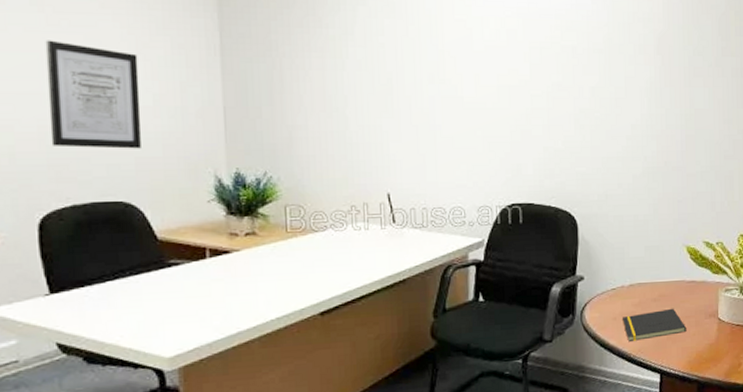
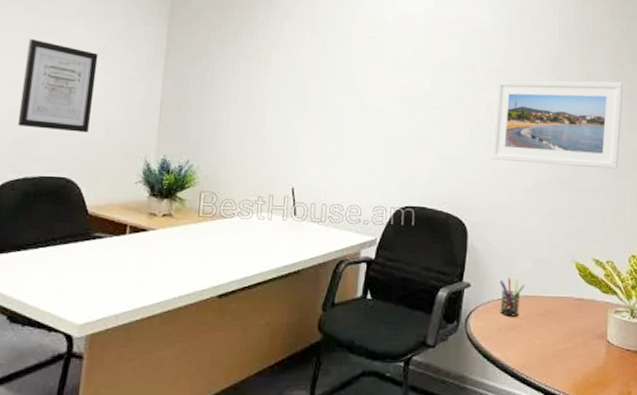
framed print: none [597,57,730,150] -> present [490,80,623,169]
pen holder: none [612,267,638,305] -> present [499,277,525,317]
notepad: present [623,308,687,341] -> none [507,325,574,356]

